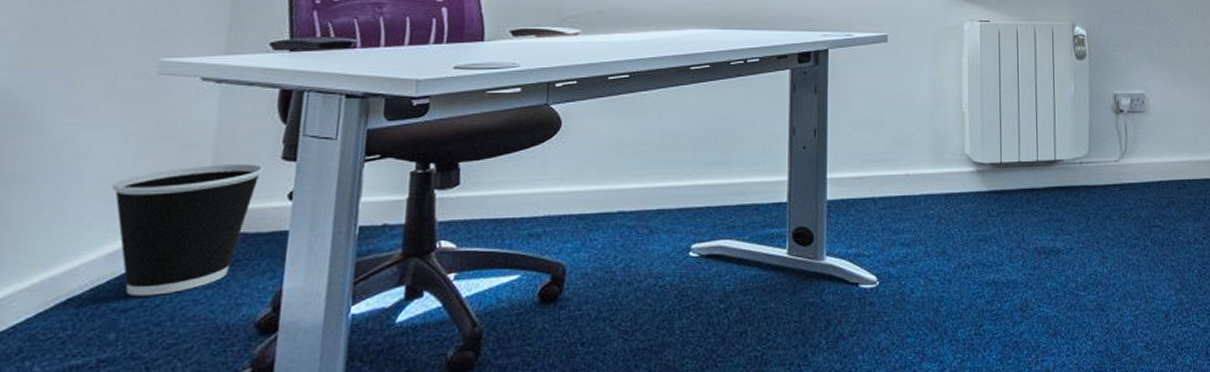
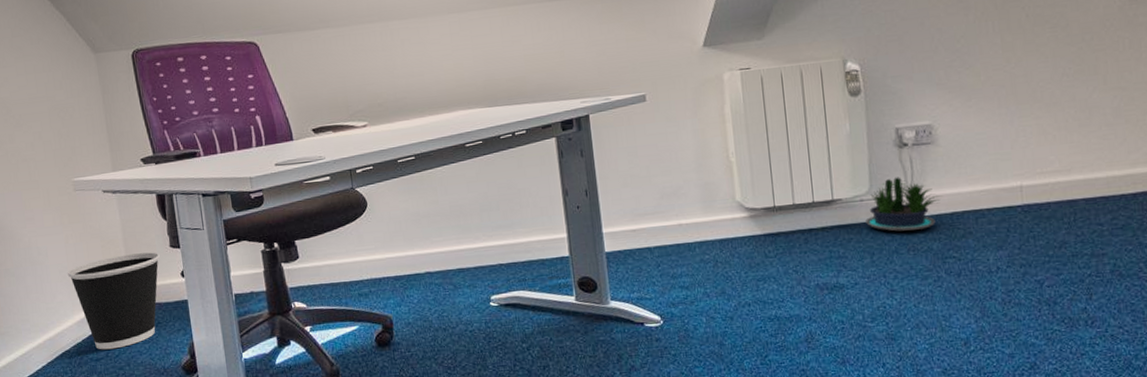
potted plant: none [1083,142,1149,197] -> present [866,177,940,232]

